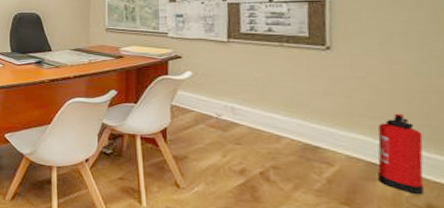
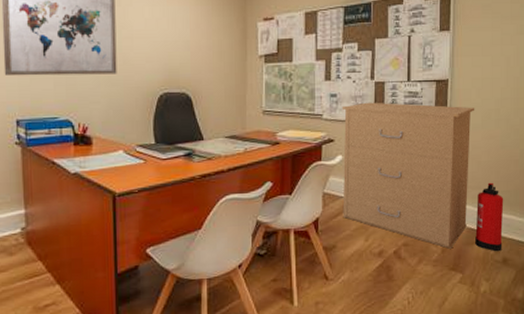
filing cabinet: none [190,22,368,181] -> present [343,102,475,249]

